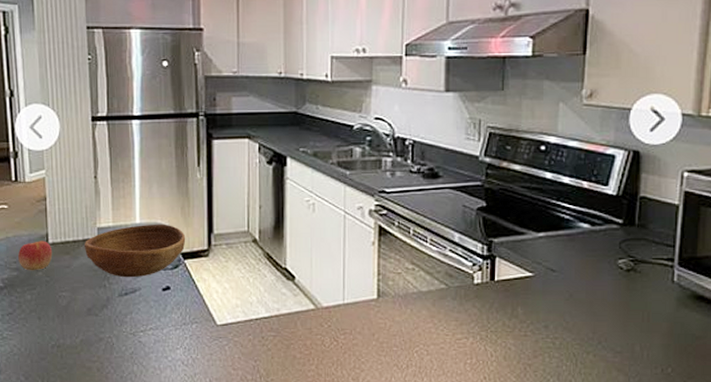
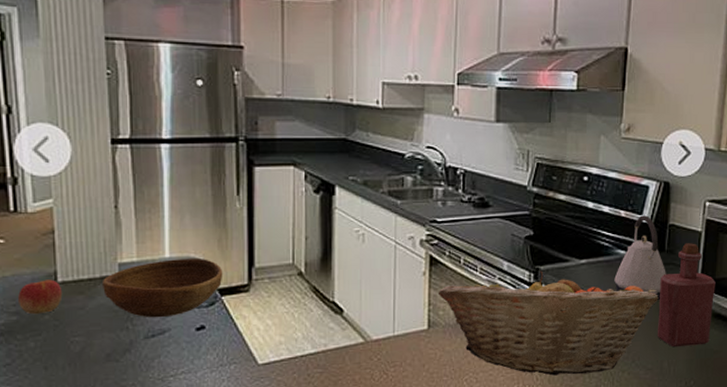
fruit basket: none [387,243,628,353] -> present [437,270,659,376]
kettle: none [576,187,637,279] -> present [614,215,666,301]
bottle: none [626,217,697,330] -> present [657,243,716,348]

